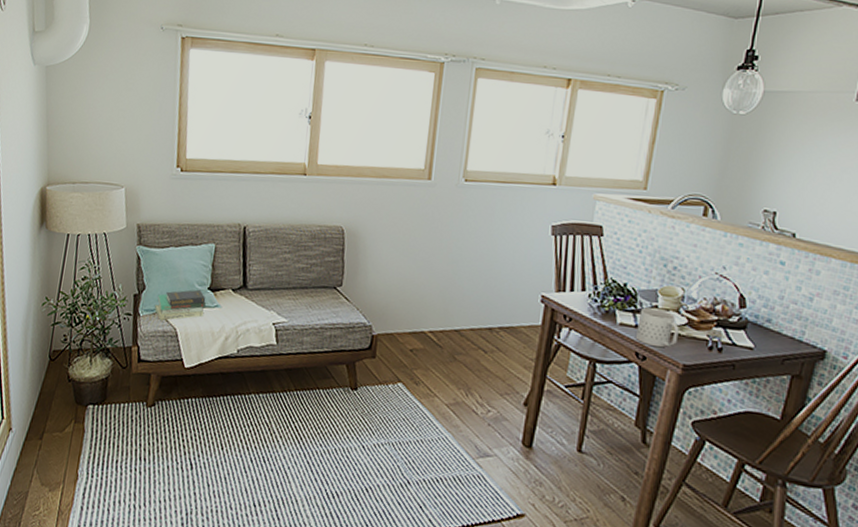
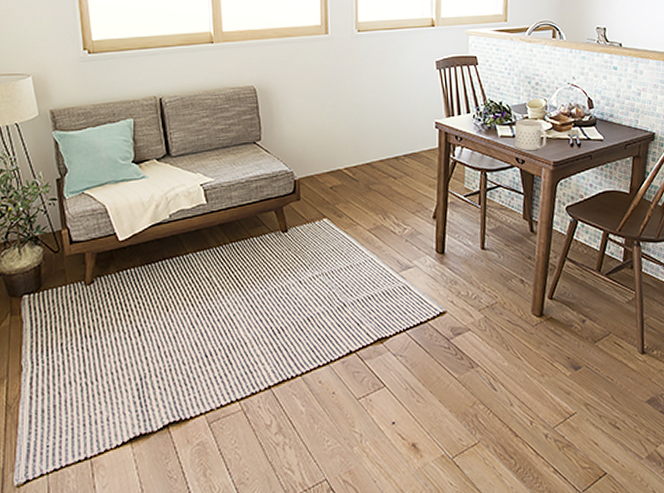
books: present [154,289,206,321] -> none [80,164,132,201]

